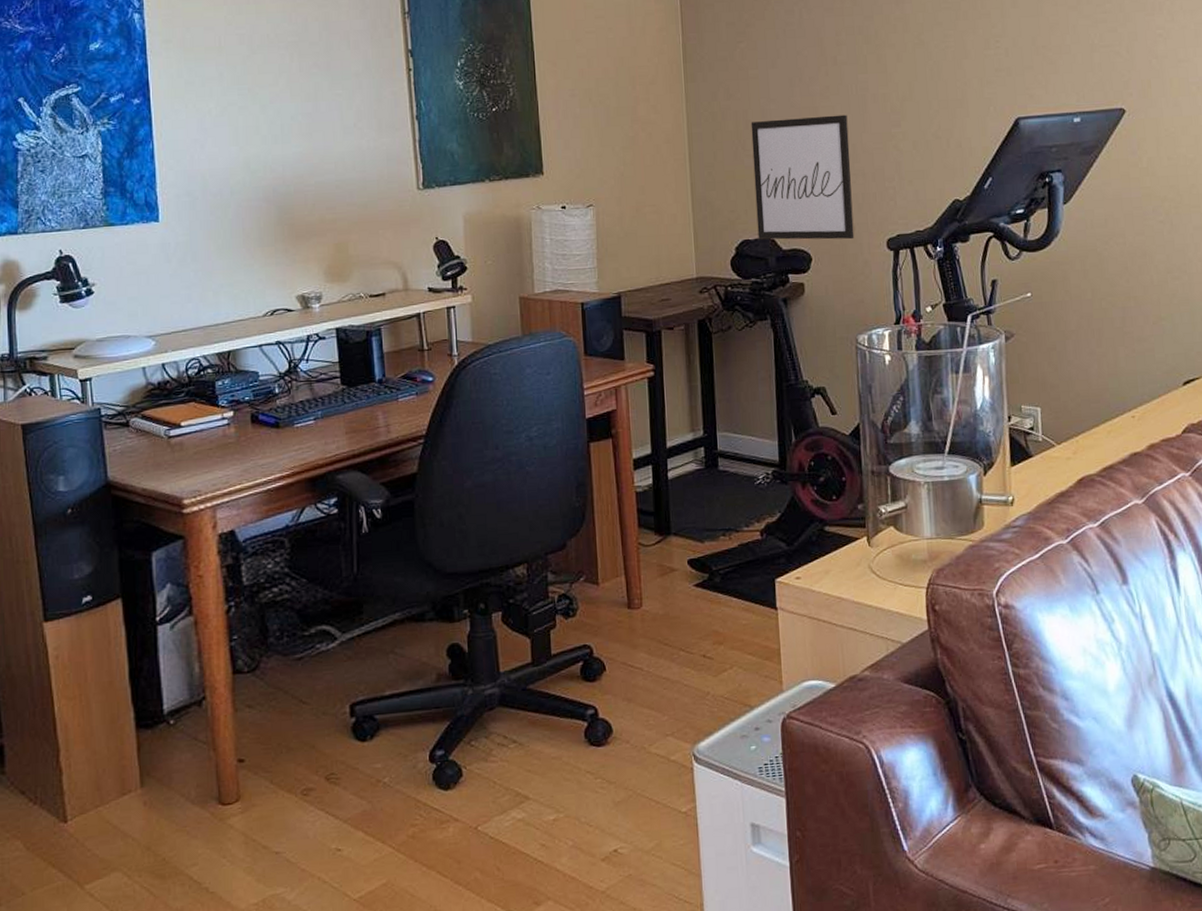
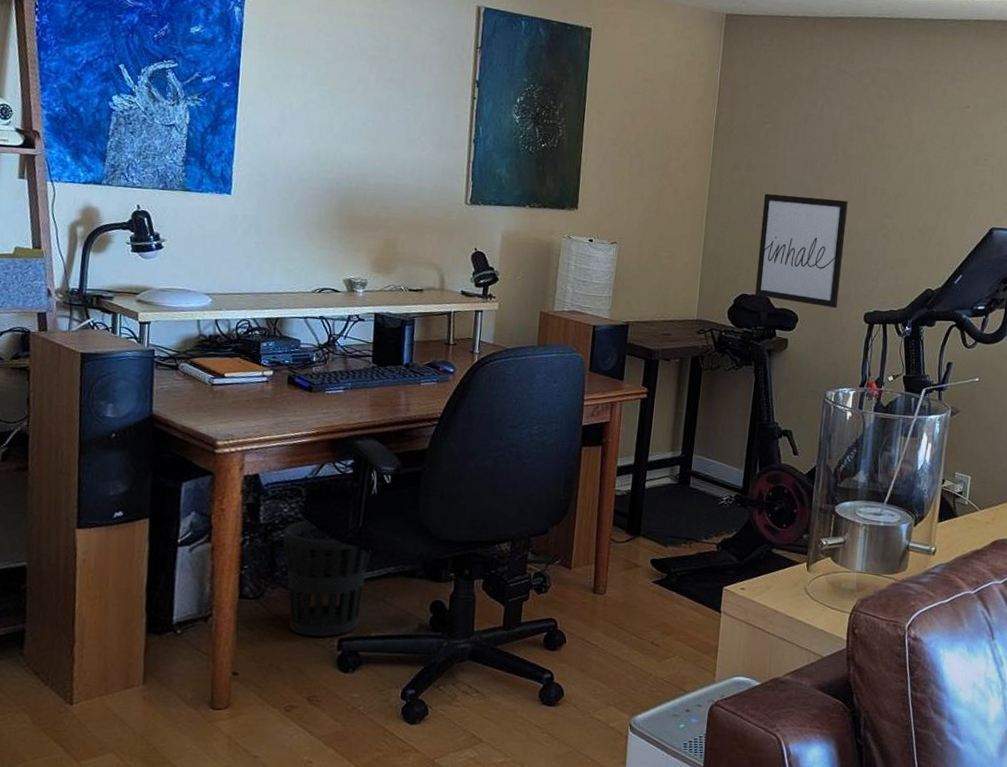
wastebasket: none [271,574,371,706] -> present [283,520,371,637]

